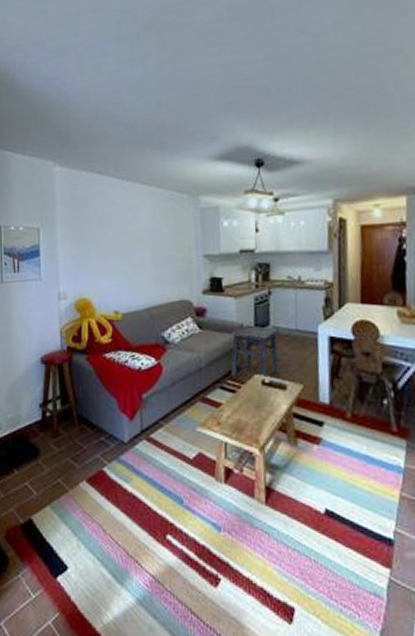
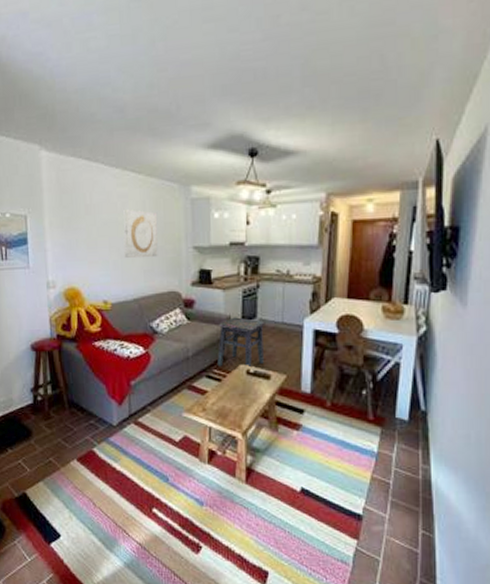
wall art: none [133,219,169,267] -> present [123,208,158,258]

